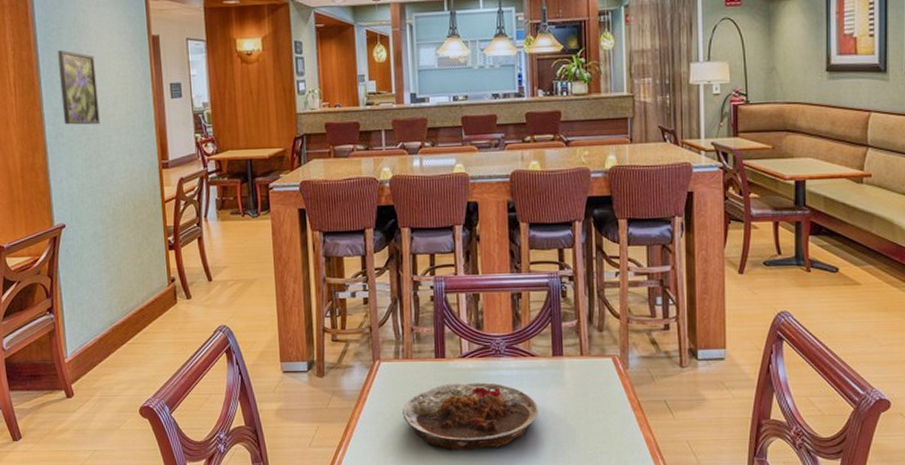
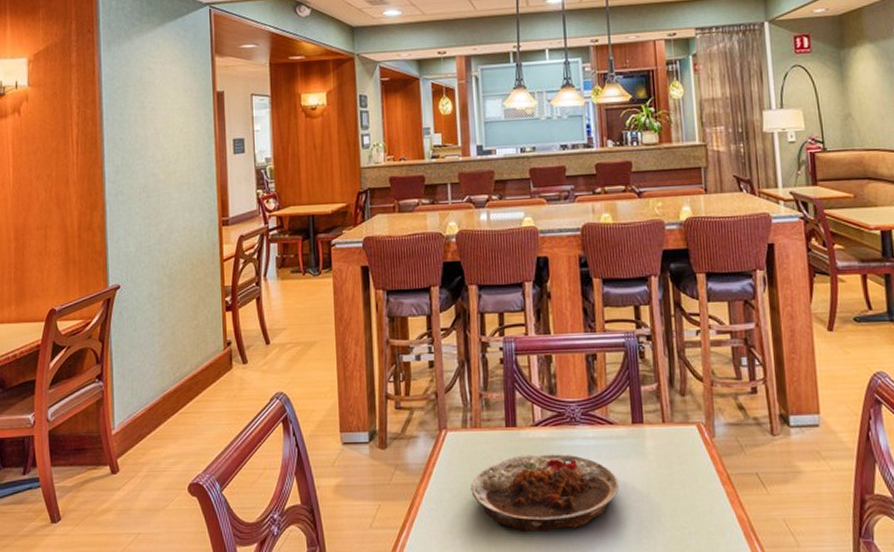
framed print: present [58,49,100,125] -> none [122,107,161,183]

